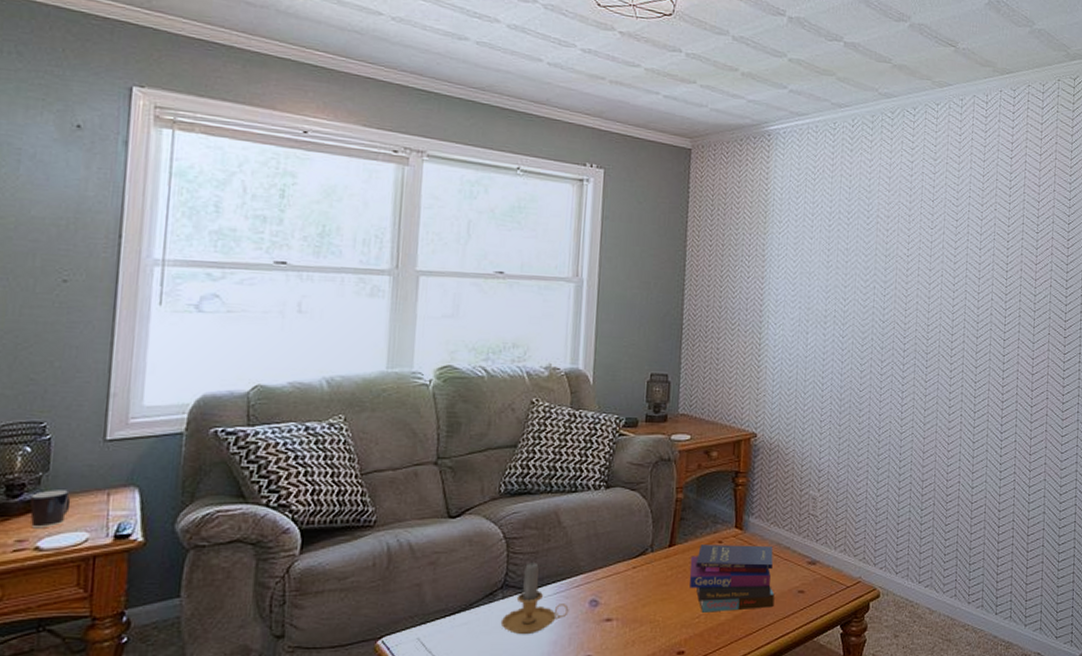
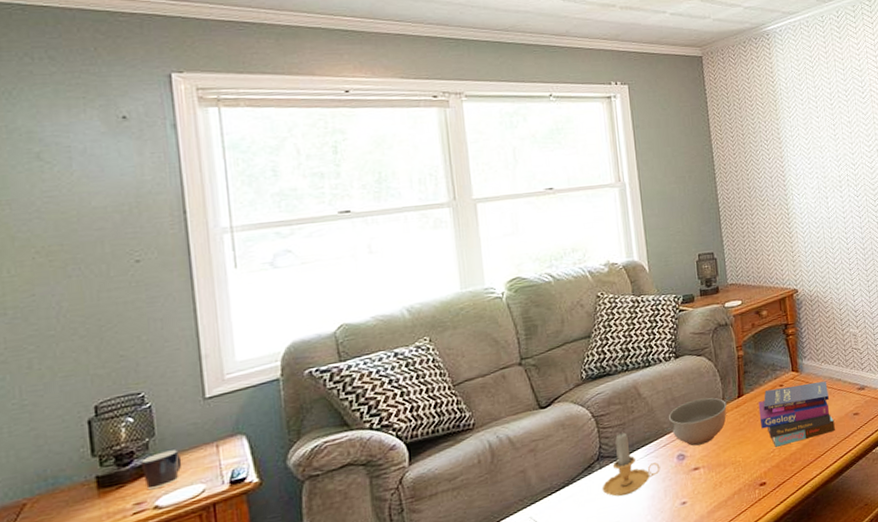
bowl: none [587,540,655,593] -> present [668,397,727,446]

